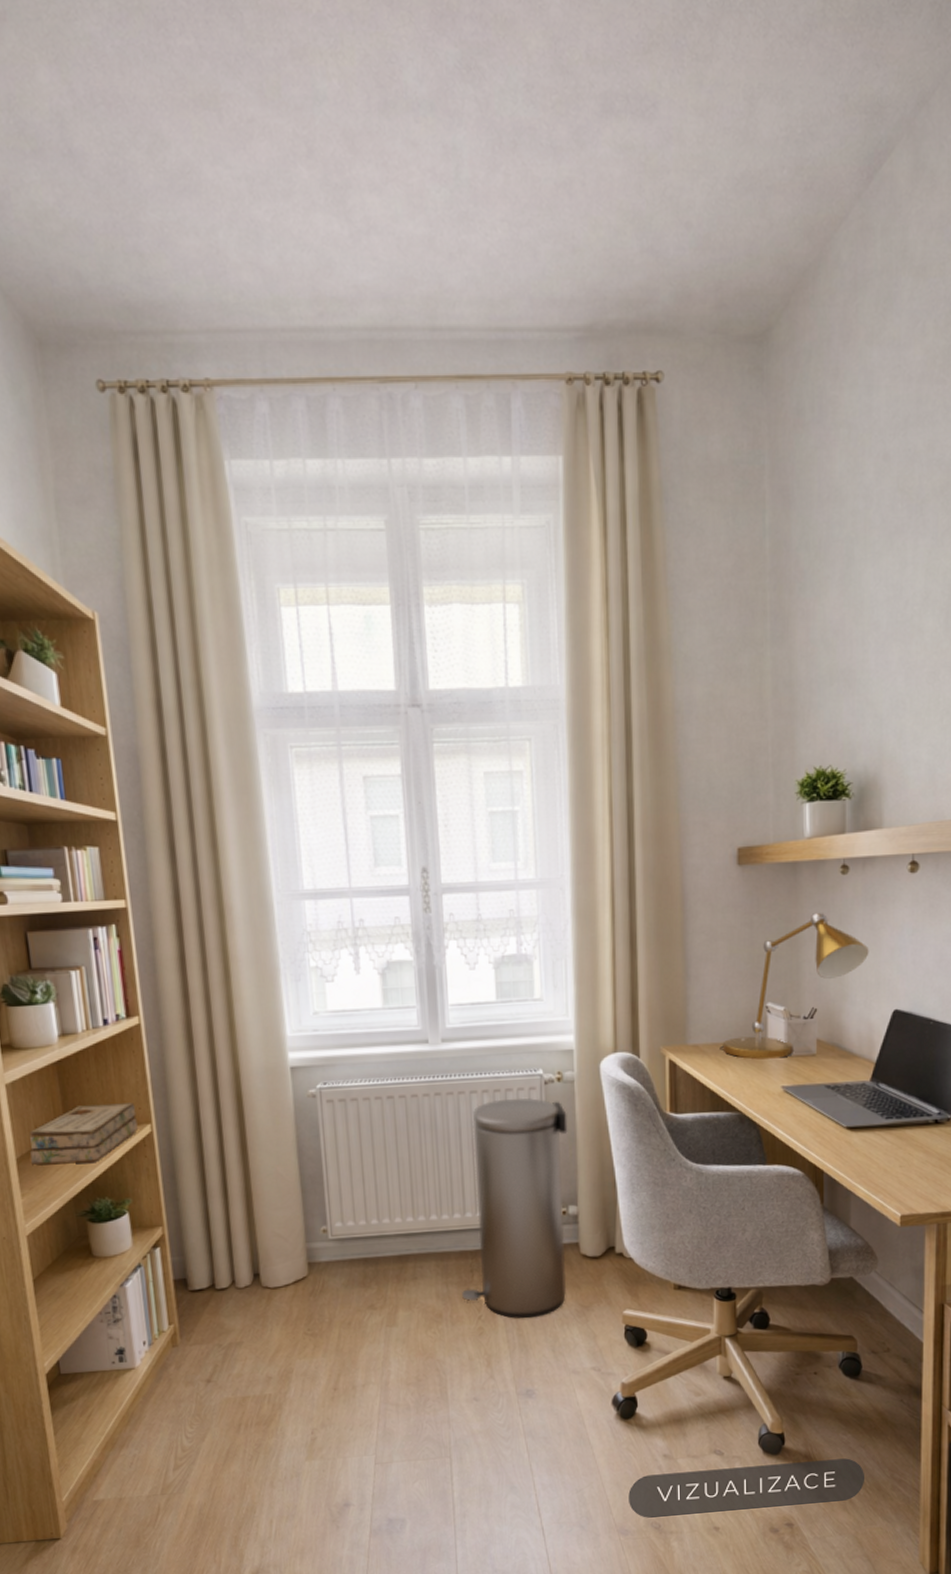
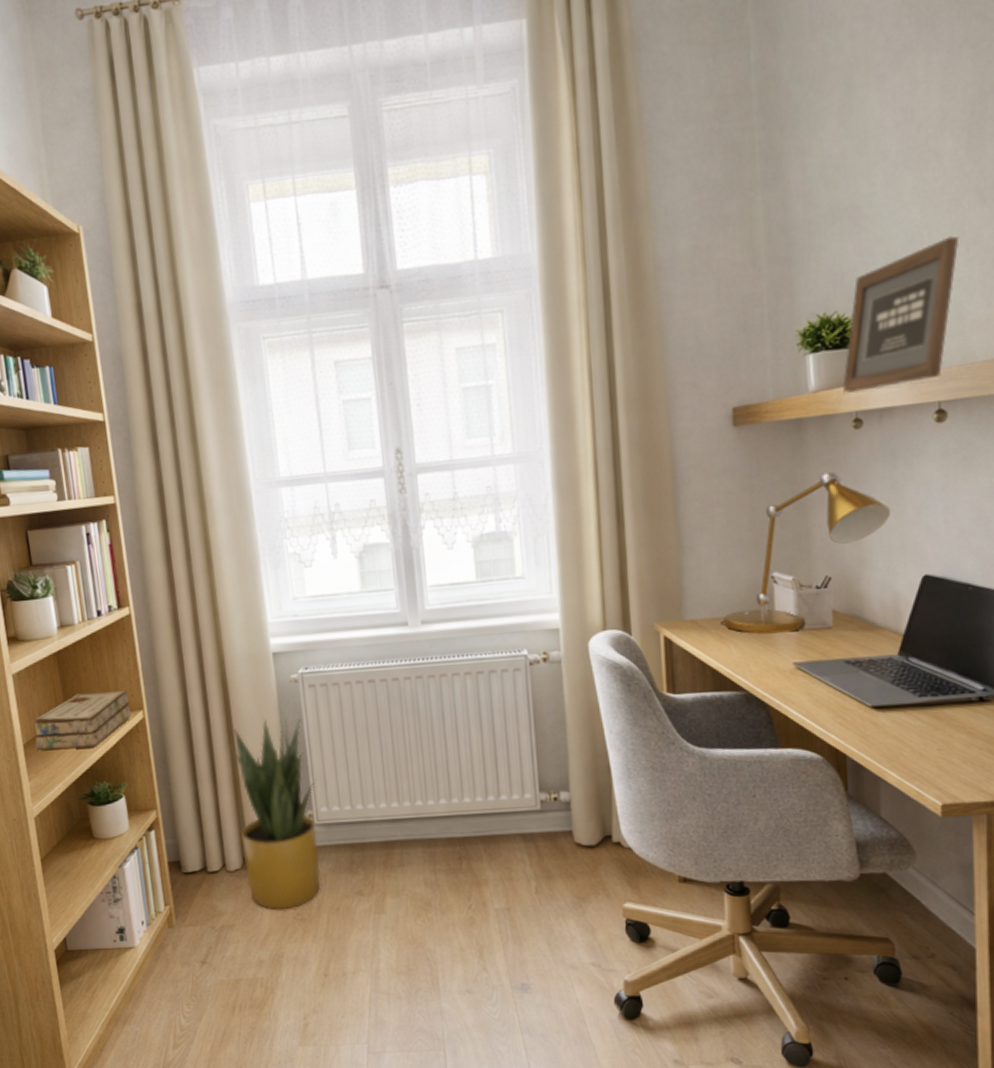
planter: none [240,1133,333,1326] -> present [227,719,321,910]
pedal bin: present [462,1098,568,1318] -> none [451,680,560,909]
picture frame: none [833,705,935,841] -> present [842,235,960,393]

